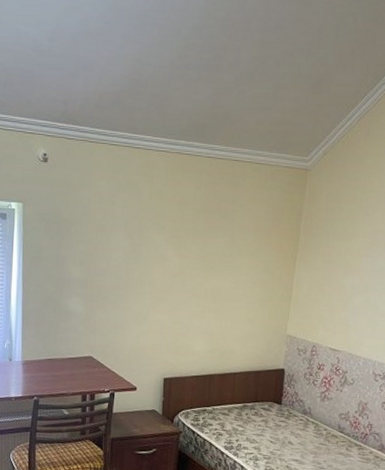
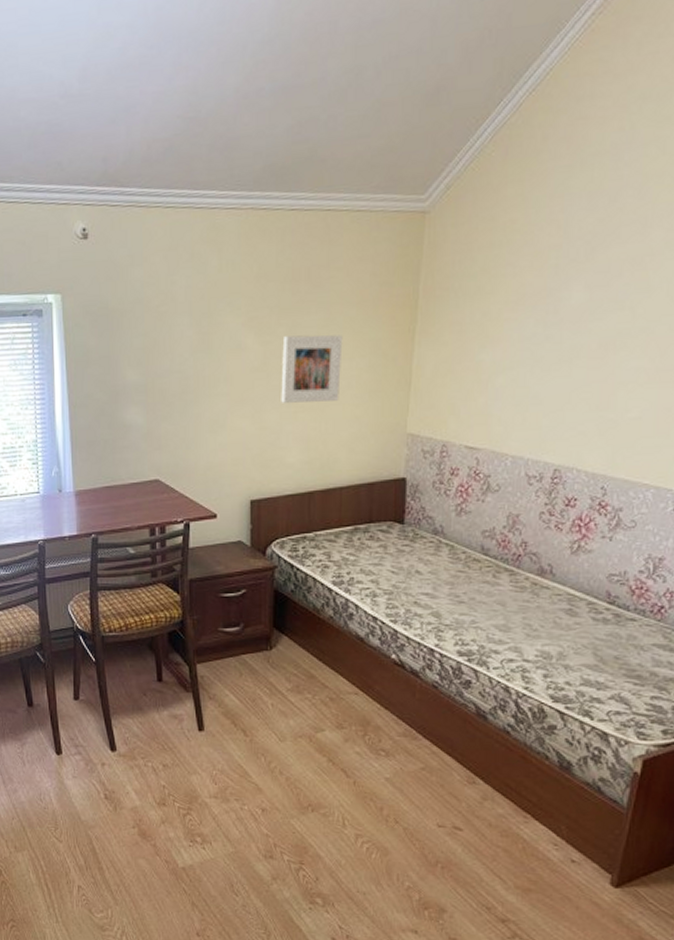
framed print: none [192,253,242,306] -> present [281,335,343,403]

